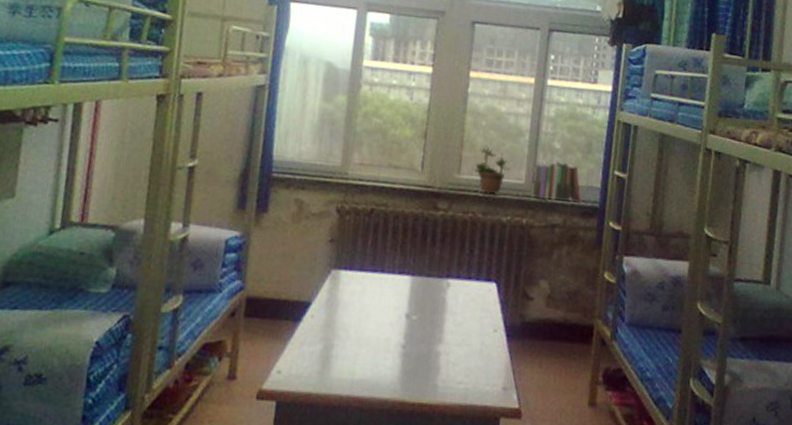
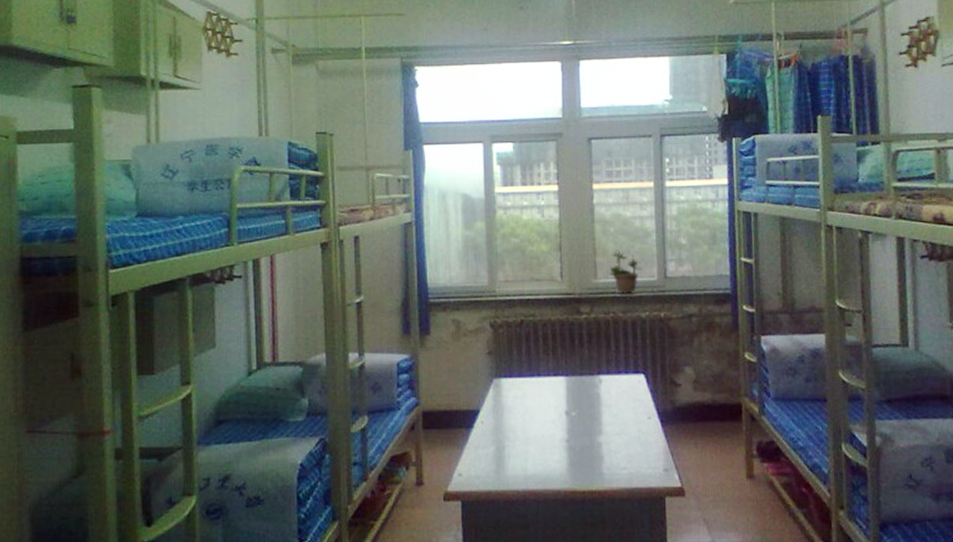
books: present [533,161,581,202] -> none [665,256,713,293]

